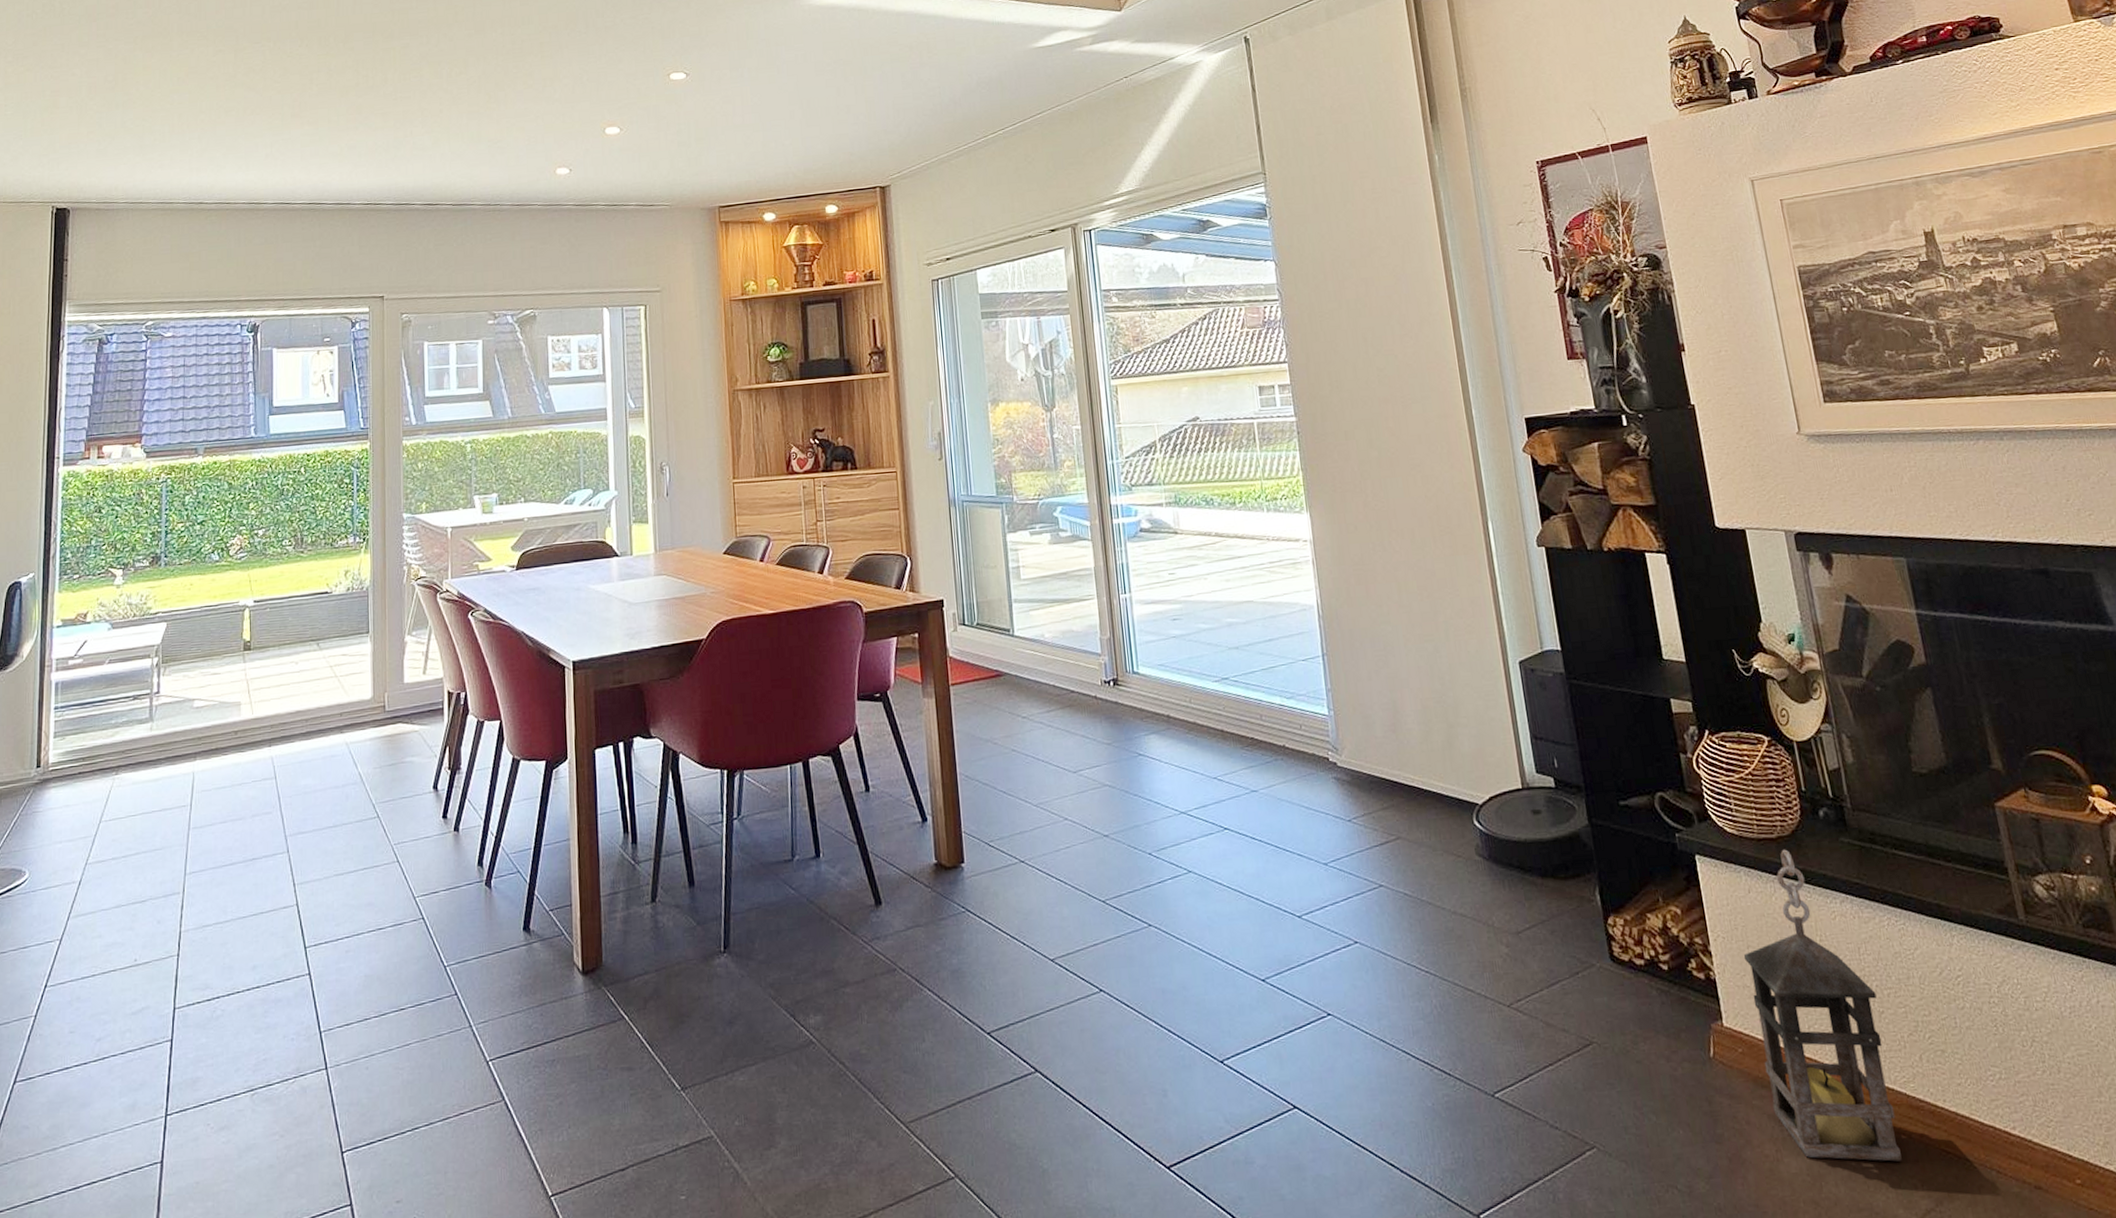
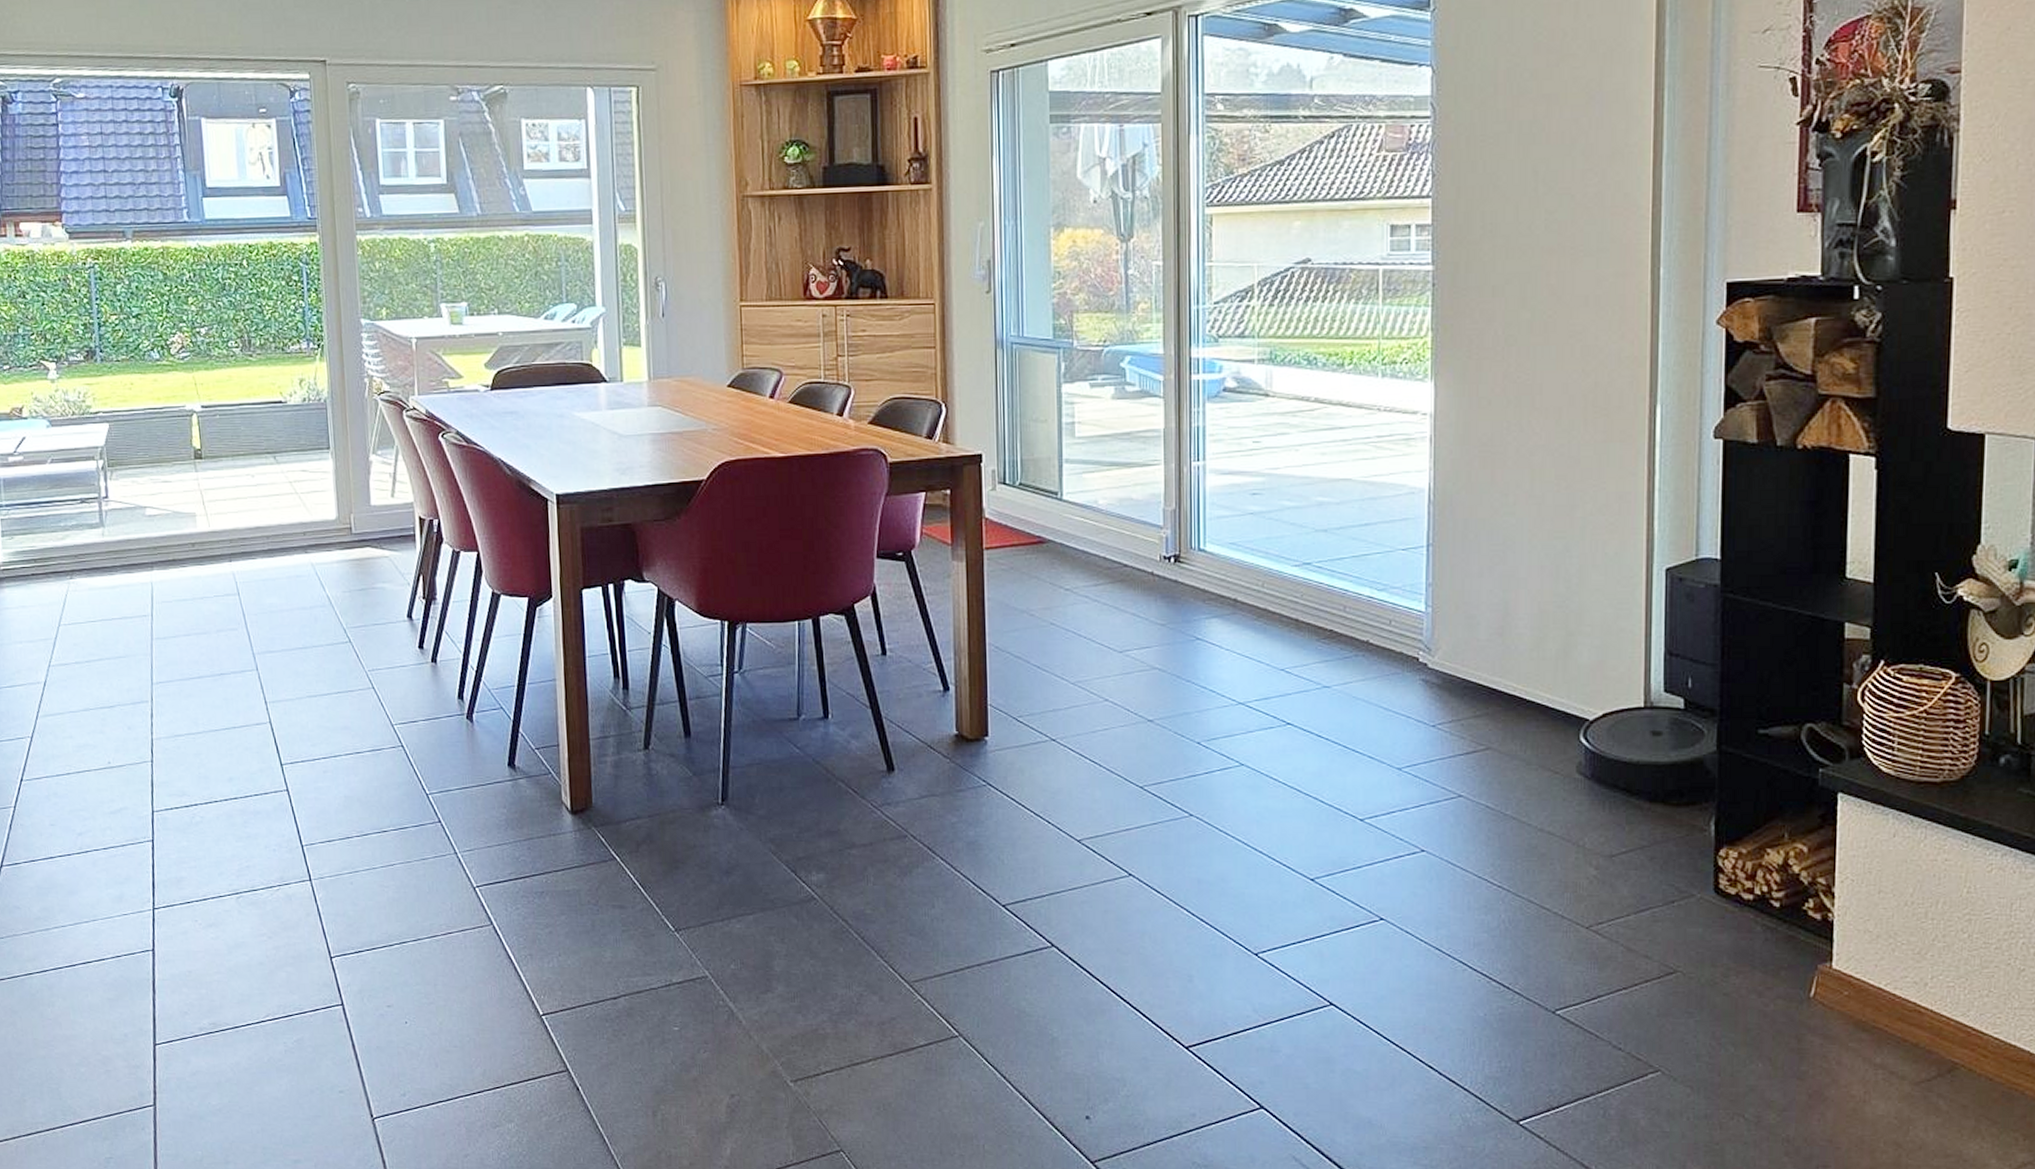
lantern: present [1743,849,1902,1162] -> none [1871,795,2020,1115]

